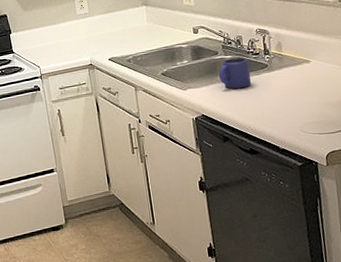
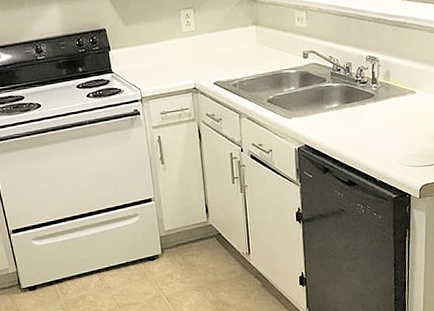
mug: present [218,57,251,89] -> none [324,86,356,119]

